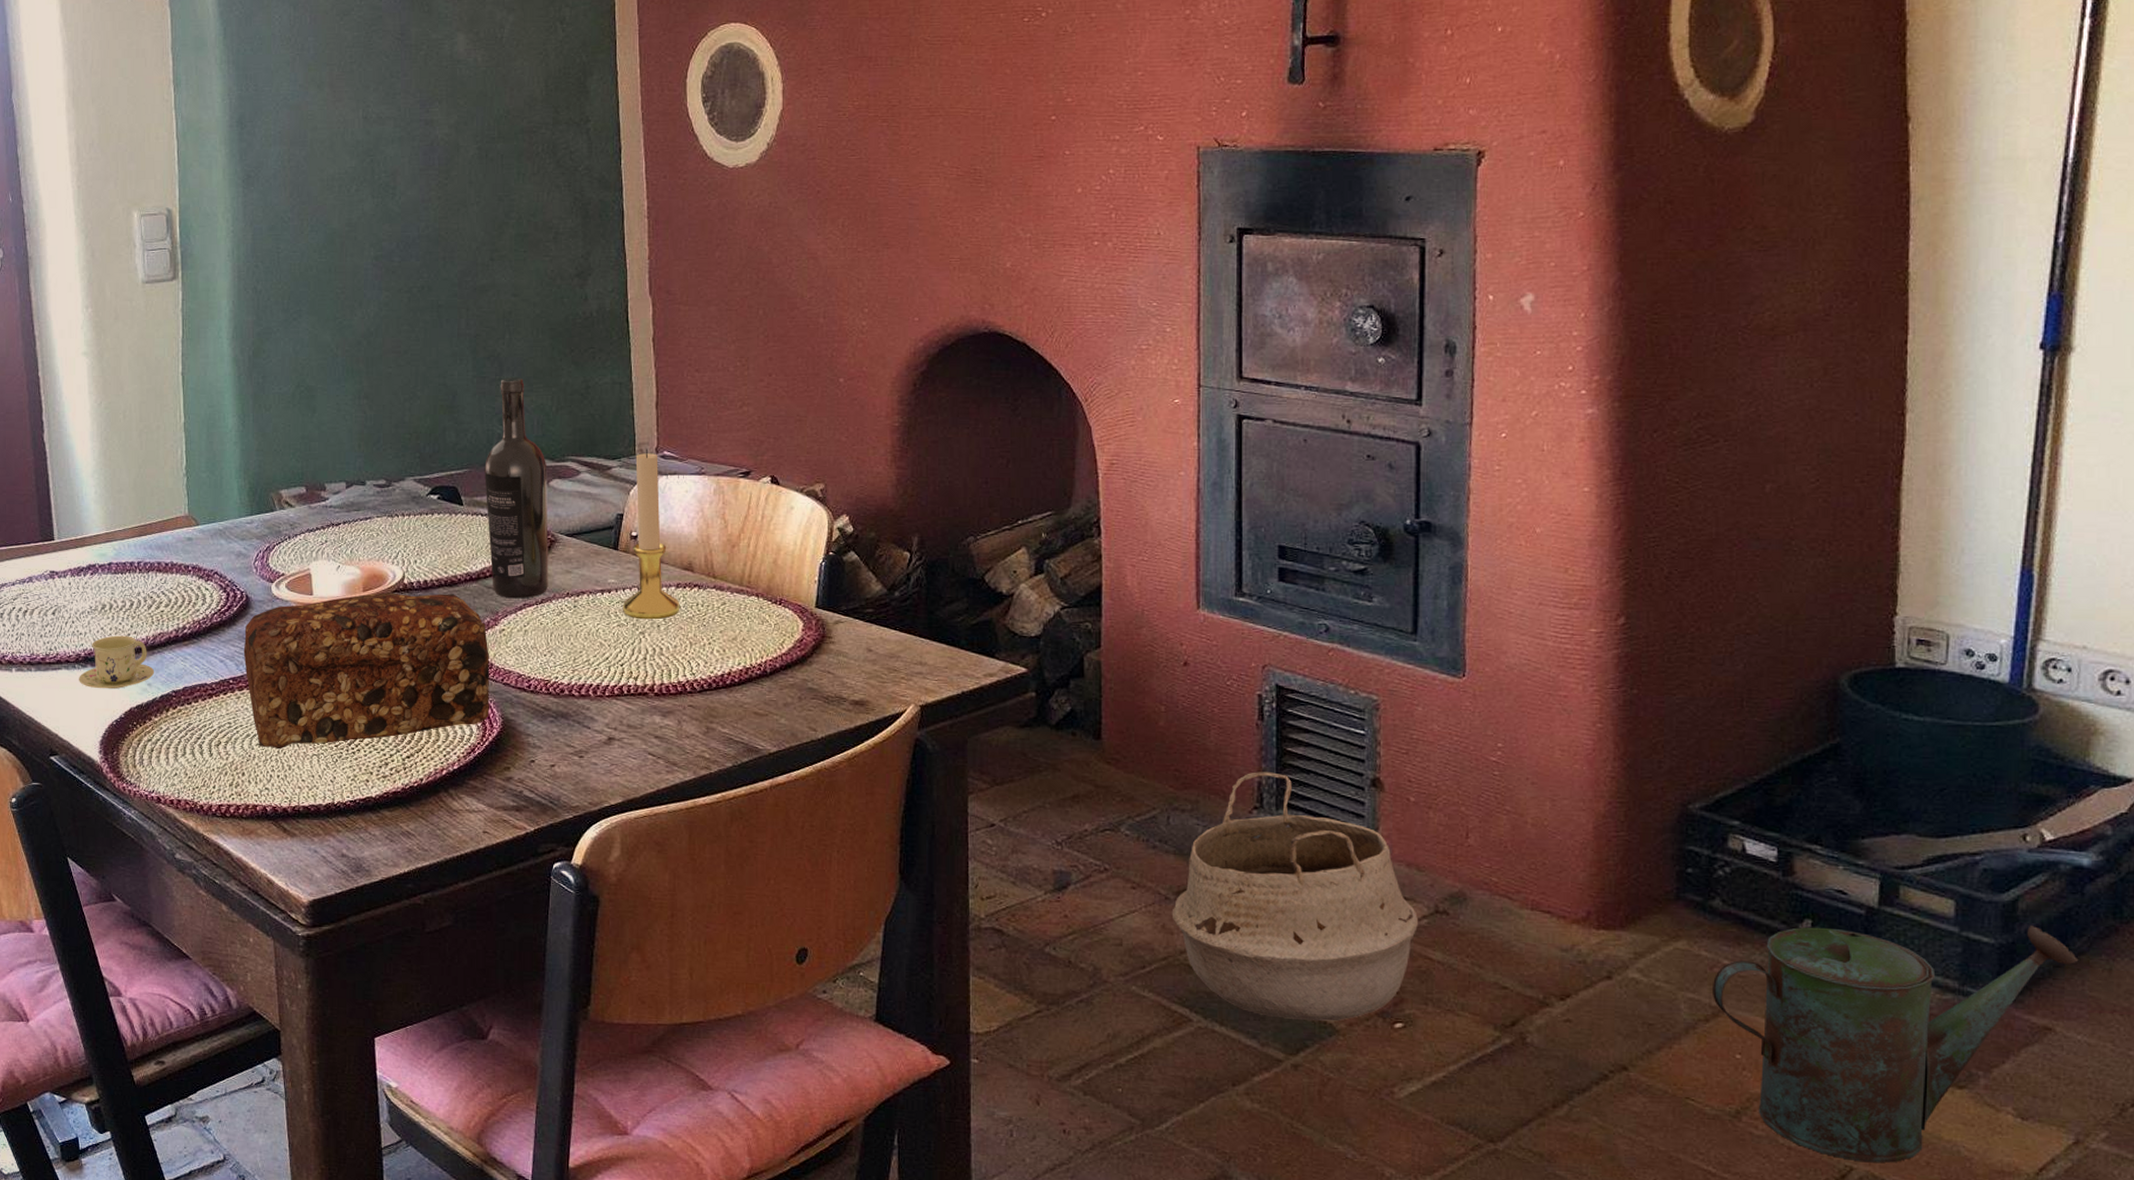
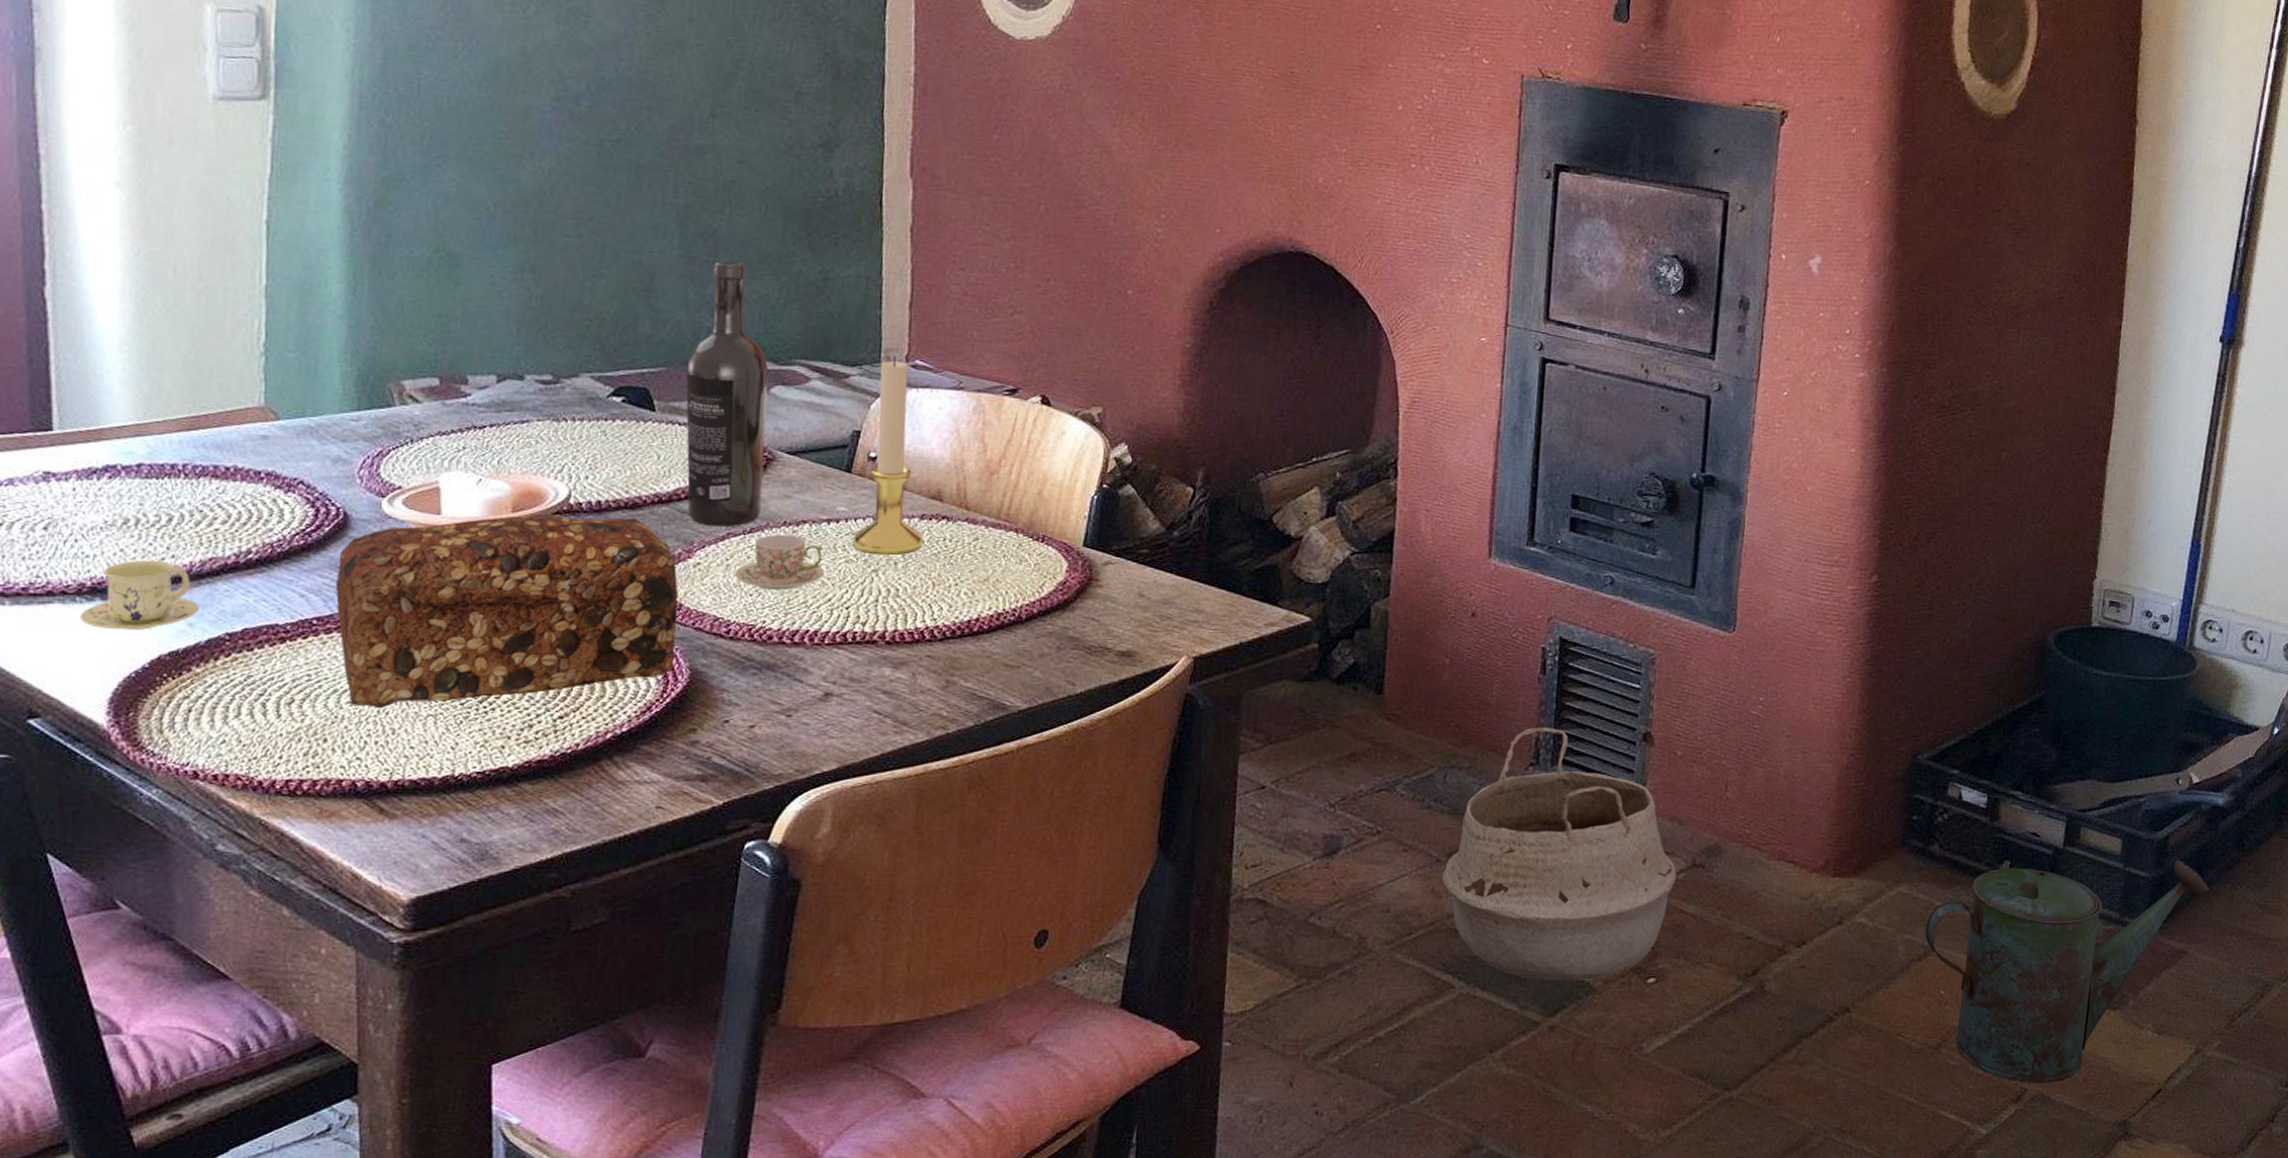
teacup: none [532,603,601,651] -> present [735,534,824,590]

